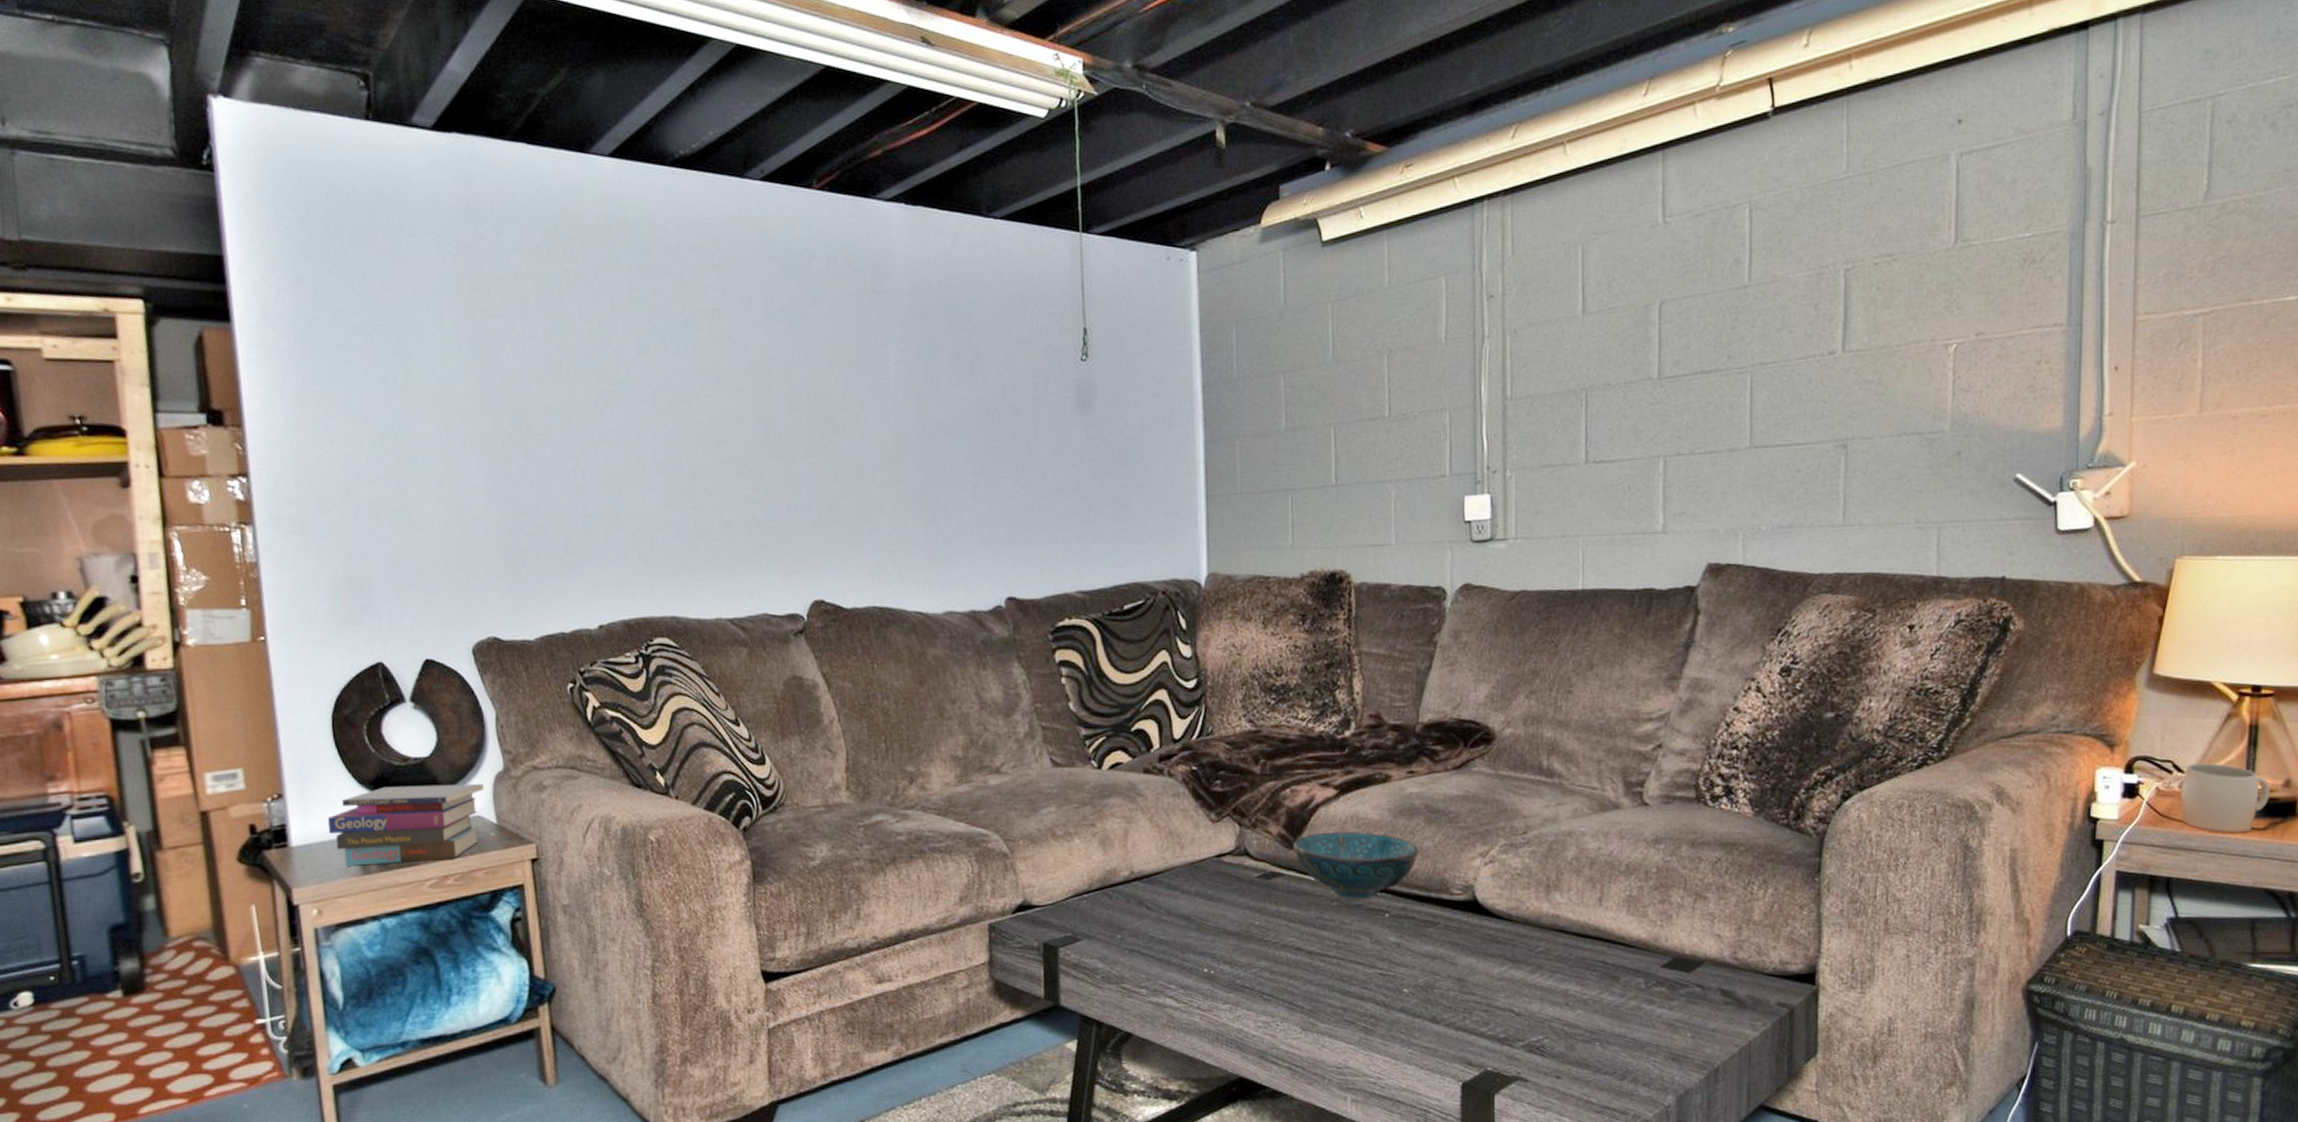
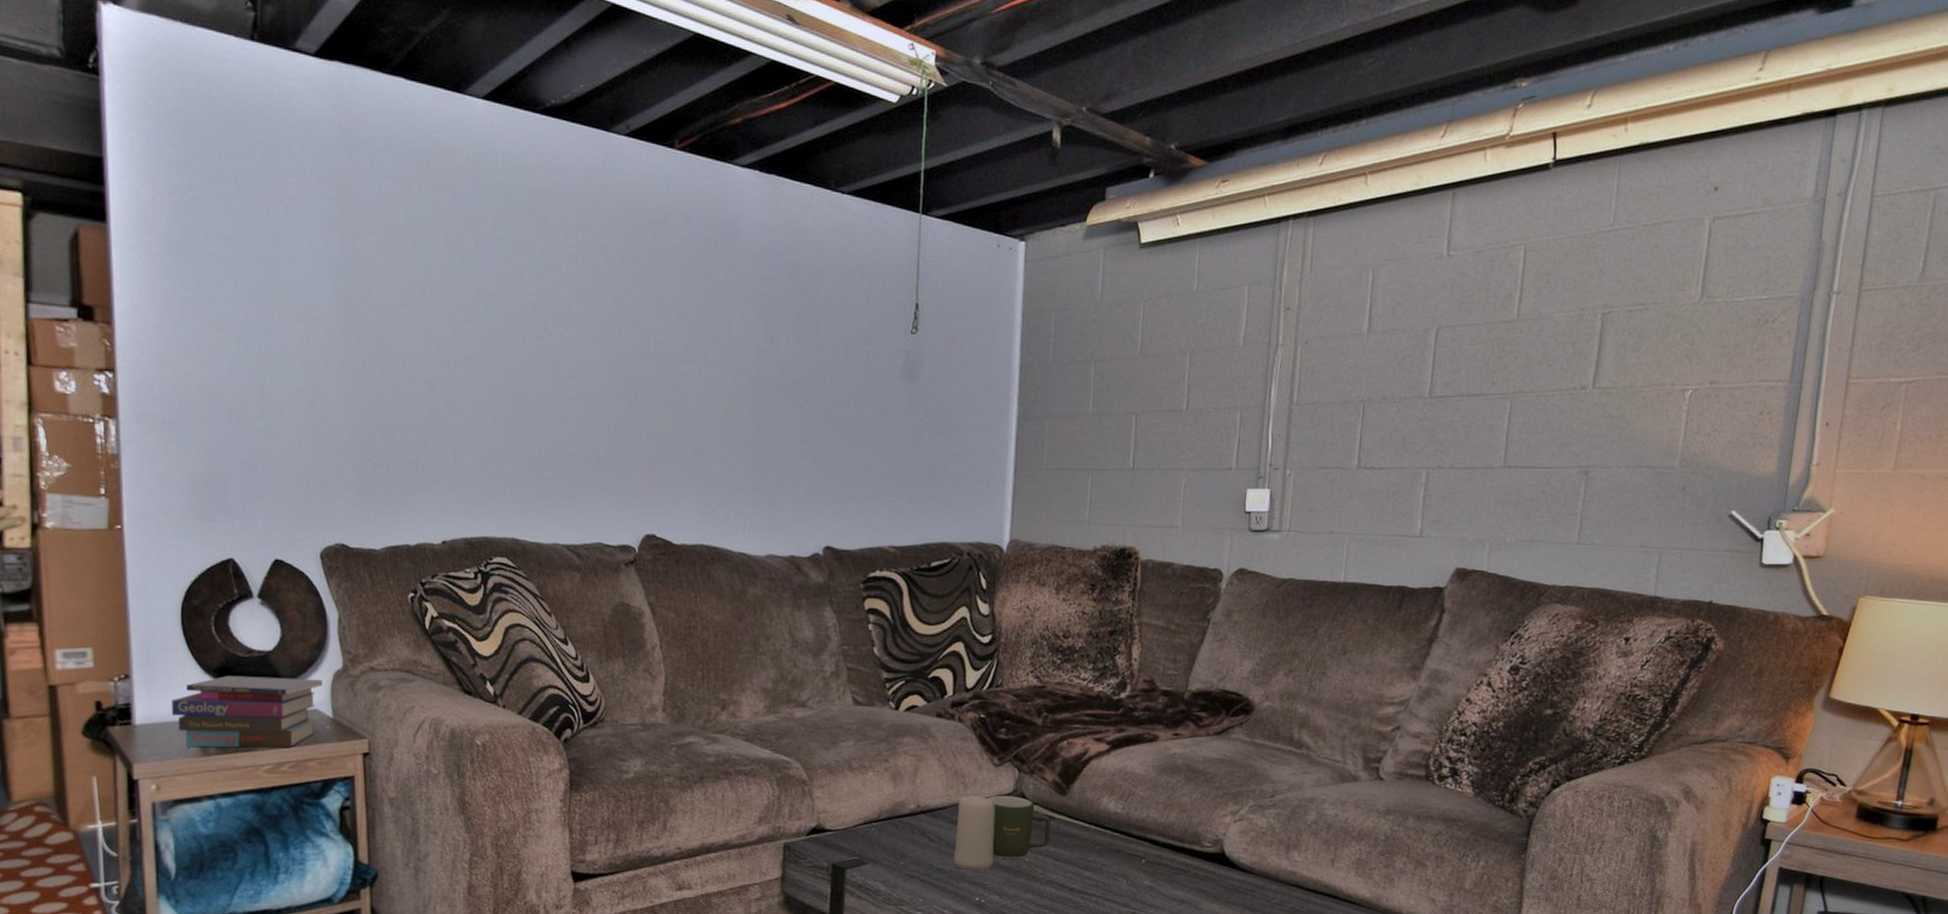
candle: none [1175,856,1221,939] -> present [953,795,996,870]
mug: none [1207,853,1281,925] -> present [987,795,1052,860]
decorative bowl: present [1292,831,1420,900] -> none [1064,783,1178,846]
mug: present [2180,763,2270,833] -> none [1839,779,1917,842]

